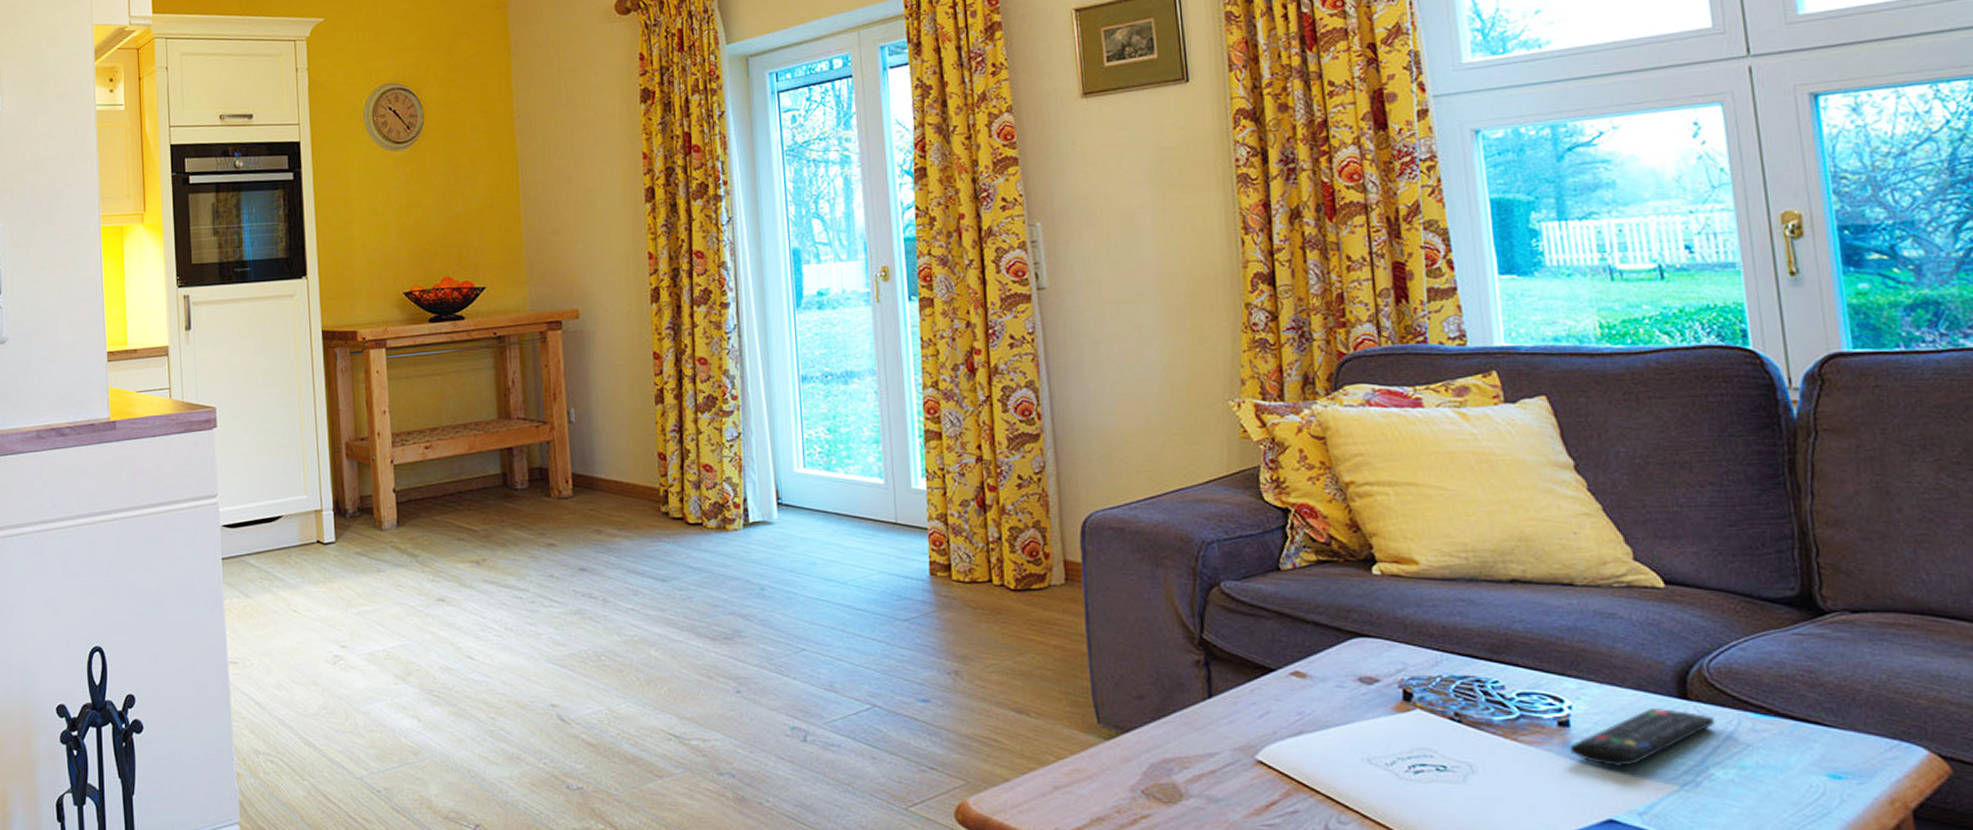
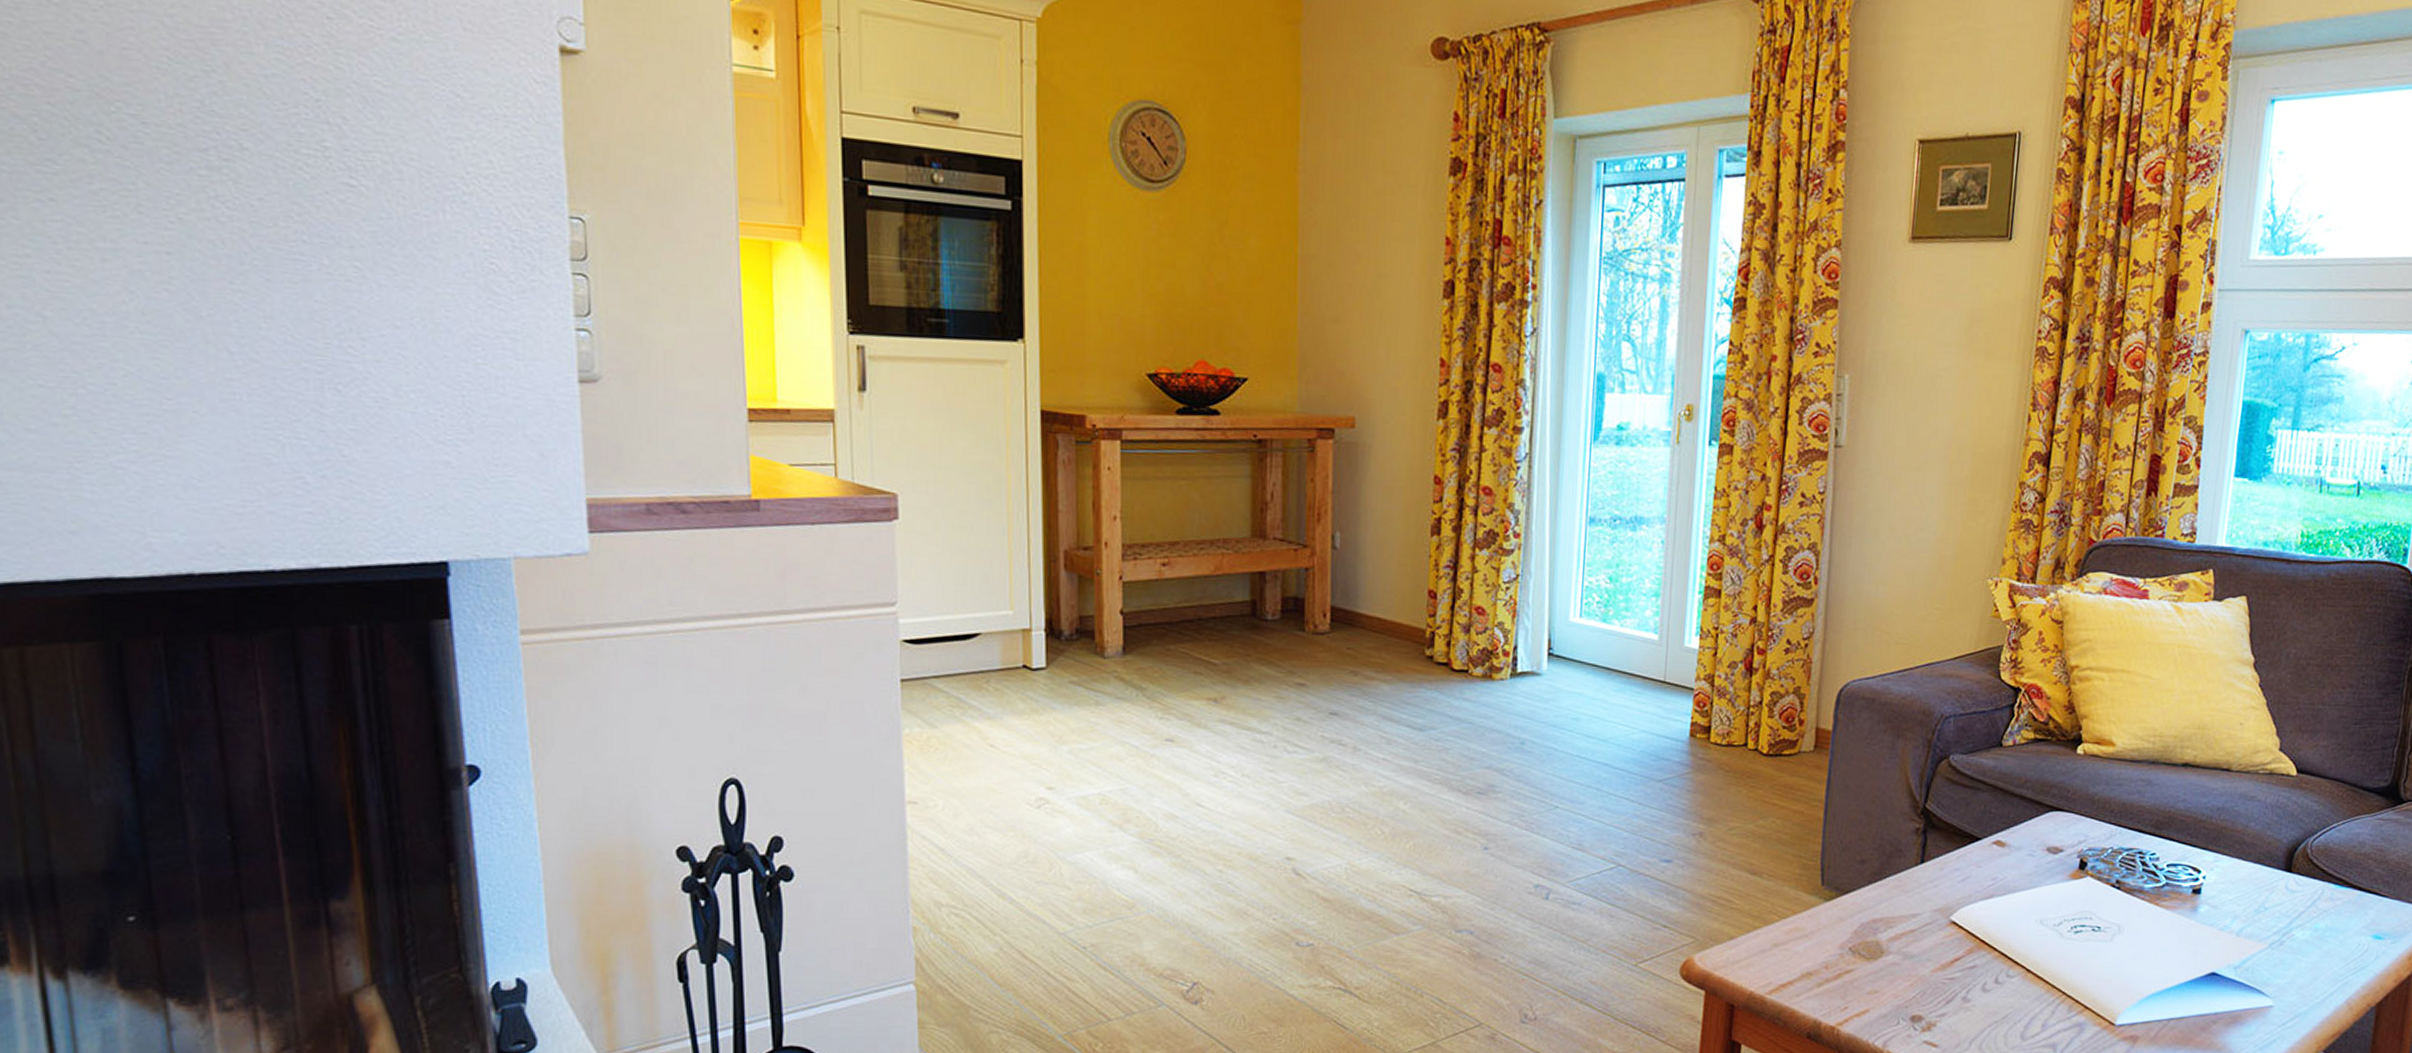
remote control: present [1569,707,1716,767] -> none [2195,878,2306,928]

